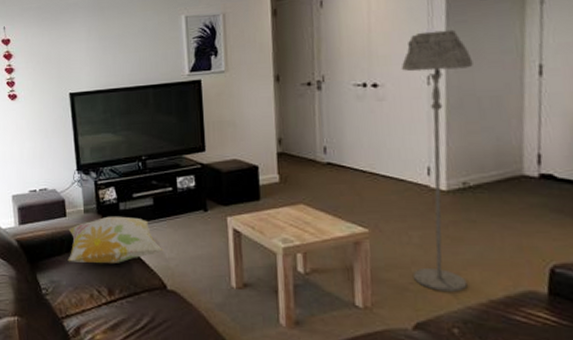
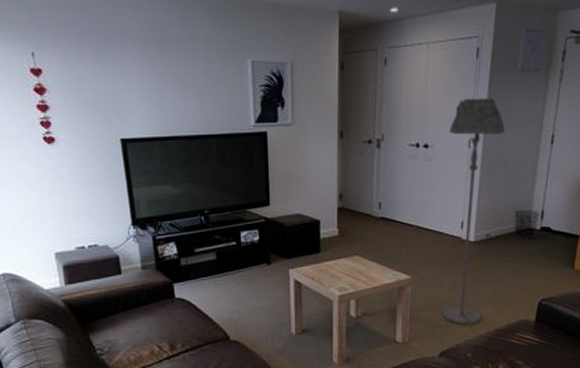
decorative pillow: present [68,216,164,264] -> none [124,271,227,321]
waste bin: none [498,153,535,188] -> present [514,210,539,239]

